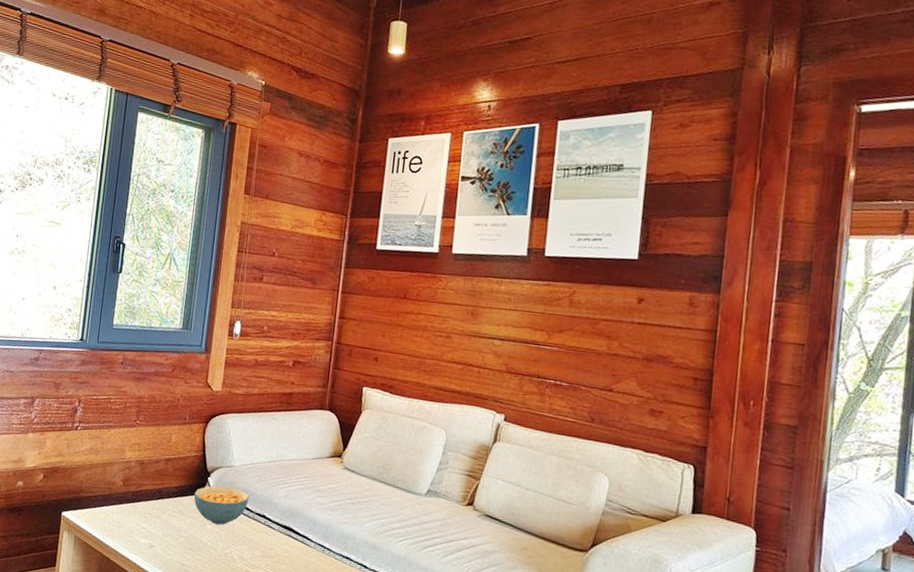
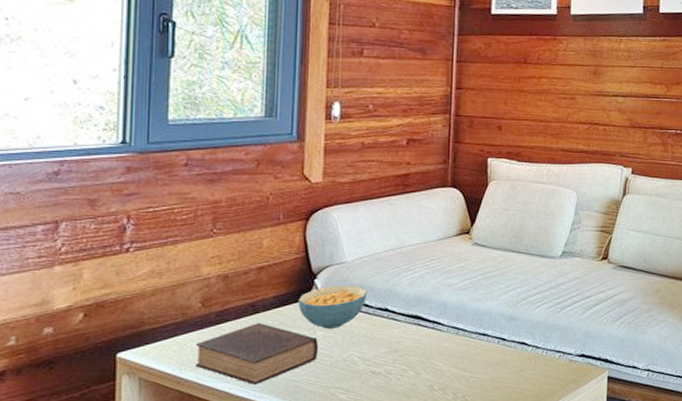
book: none [114,507,207,562] -> present [196,323,319,385]

